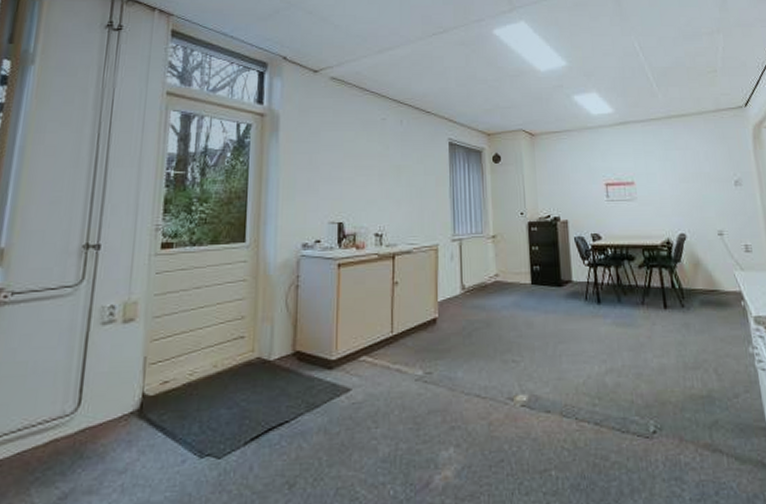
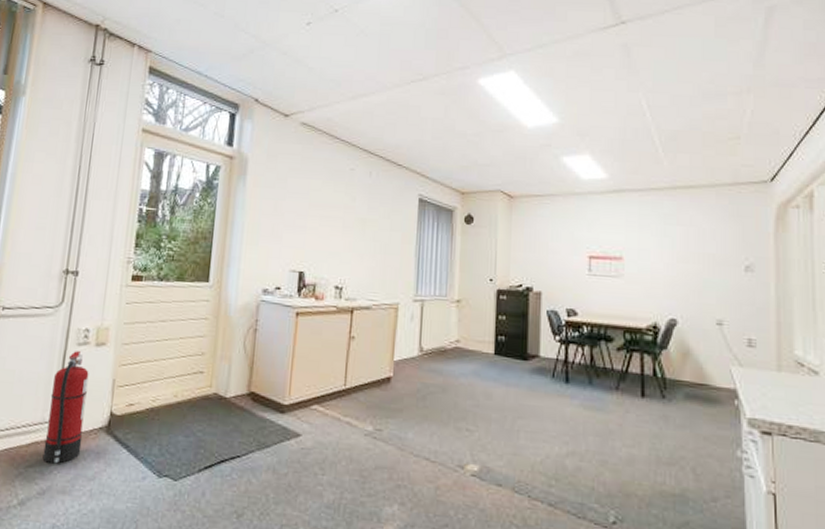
fire extinguisher: none [63,331,116,462] -> present [42,351,89,464]

